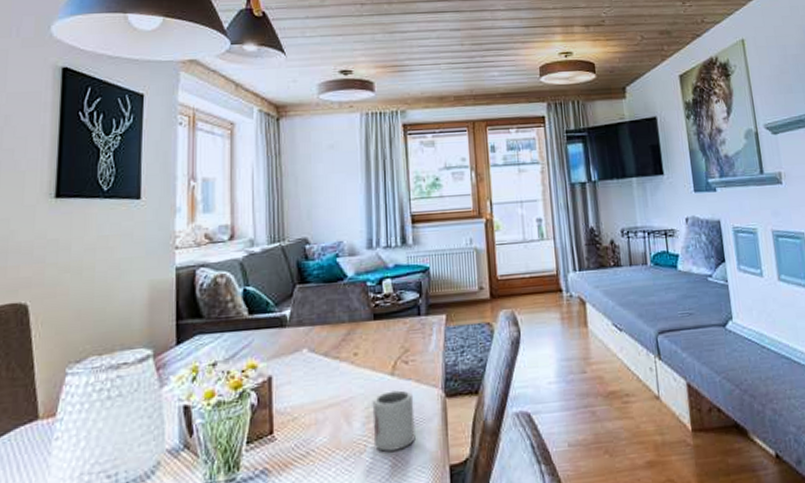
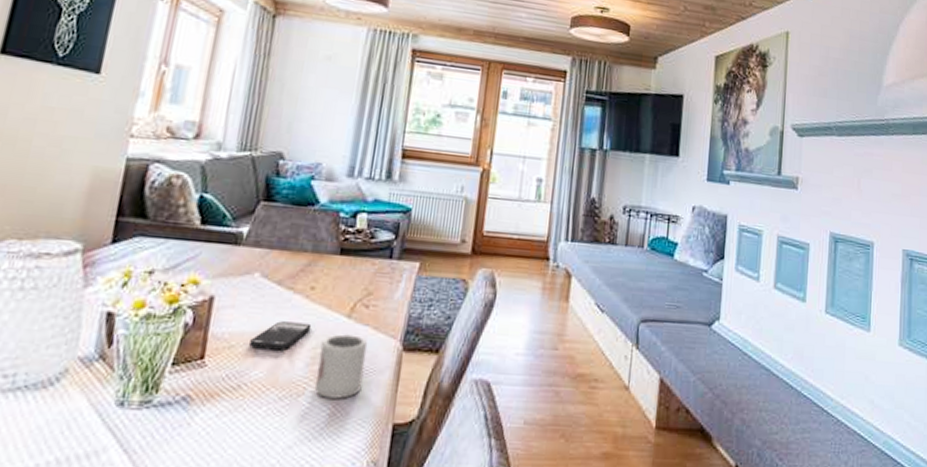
smartphone: none [310,386,361,416] -> present [249,321,312,349]

